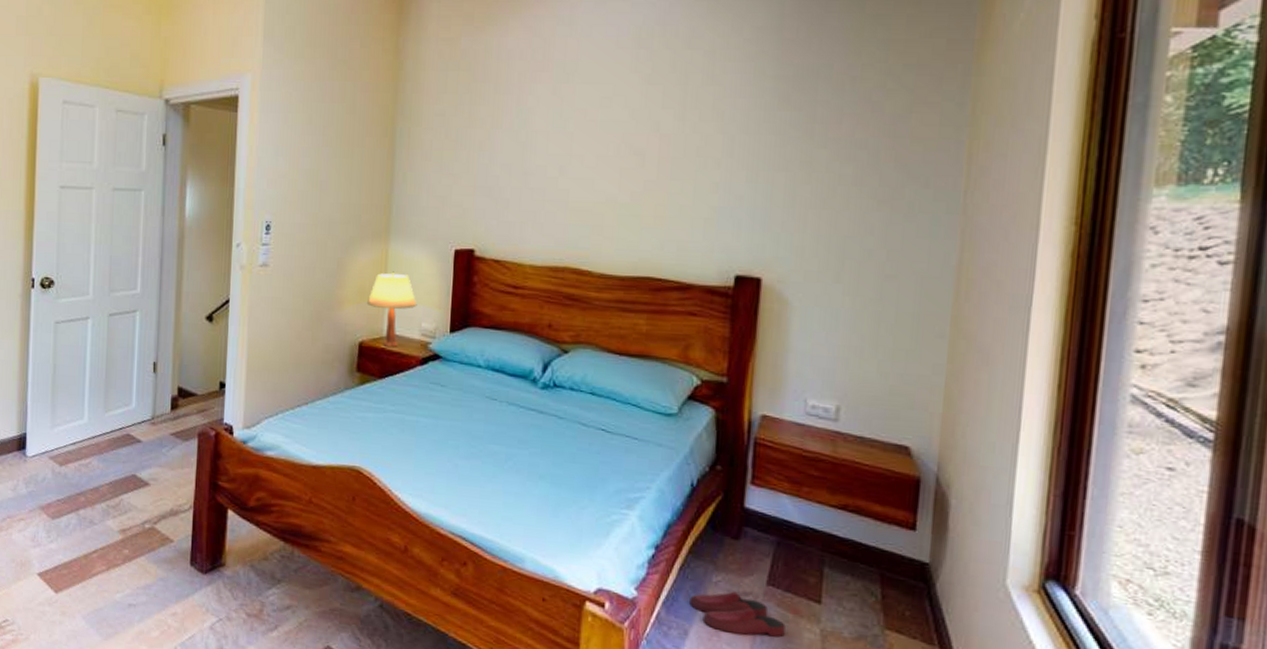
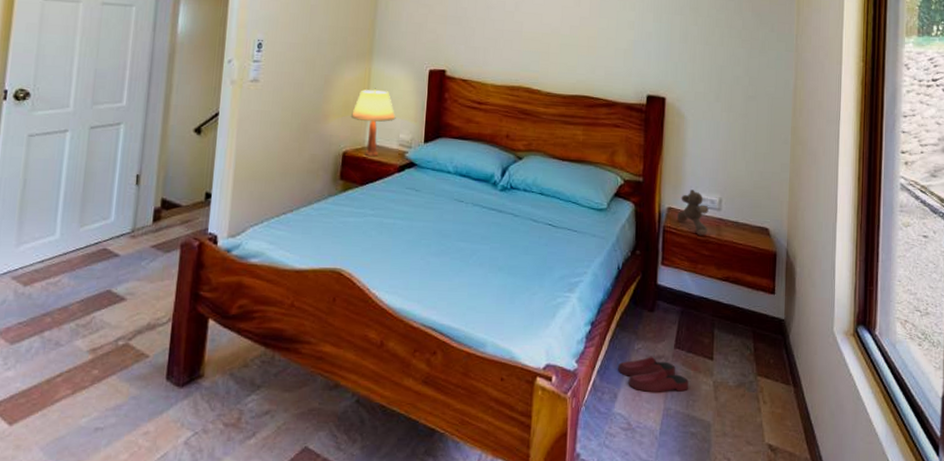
stuffed bear: none [773,394,820,452] -> present [676,189,709,236]

